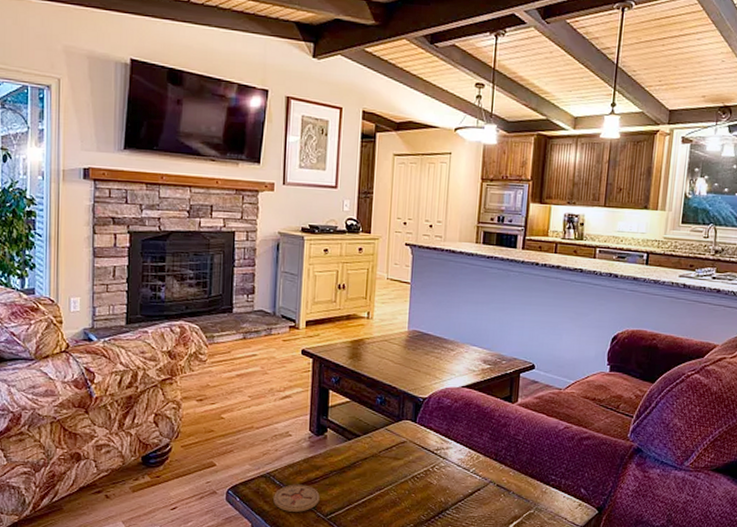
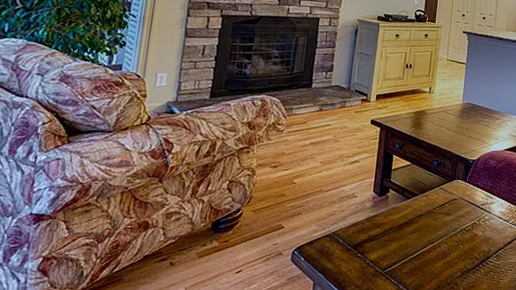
coaster: present [273,484,320,512] -> none [336,242,379,268]

